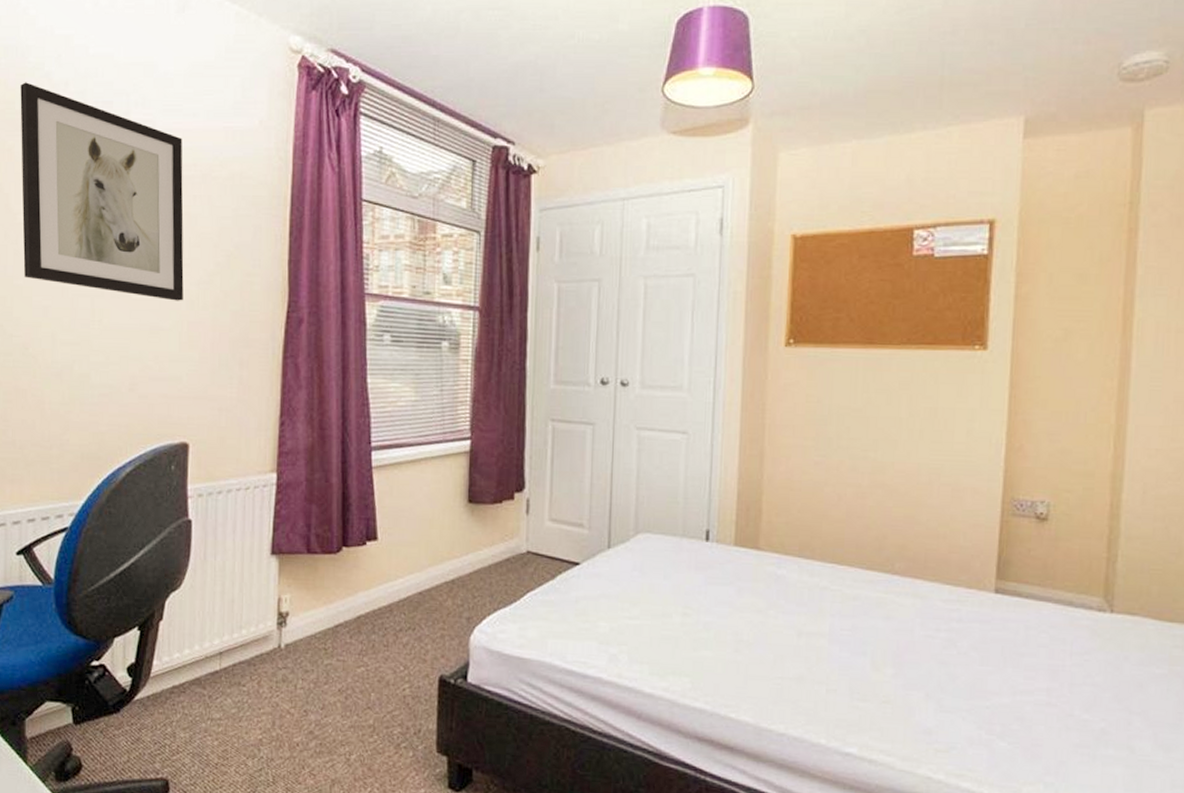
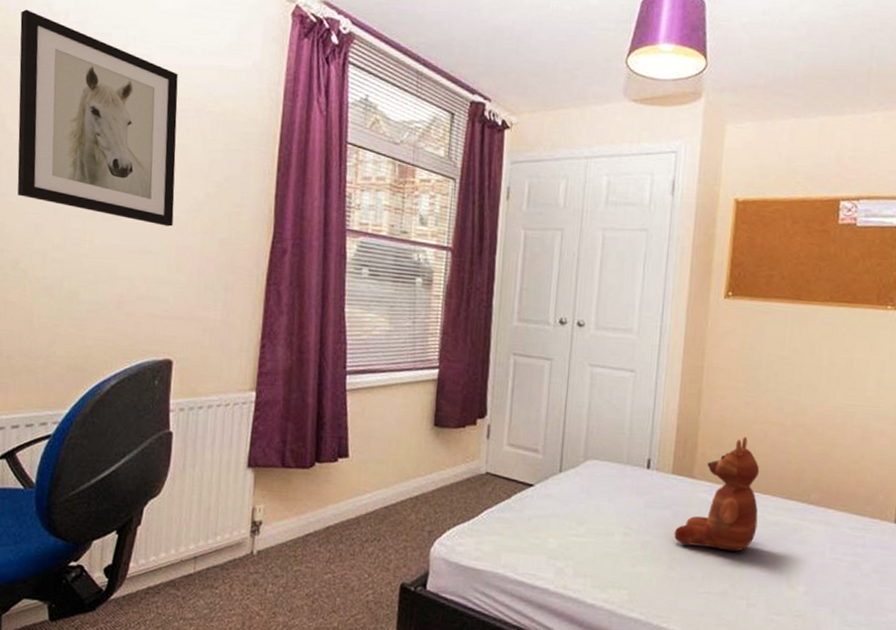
teddy bear: none [739,500,835,631] -> present [674,436,760,552]

